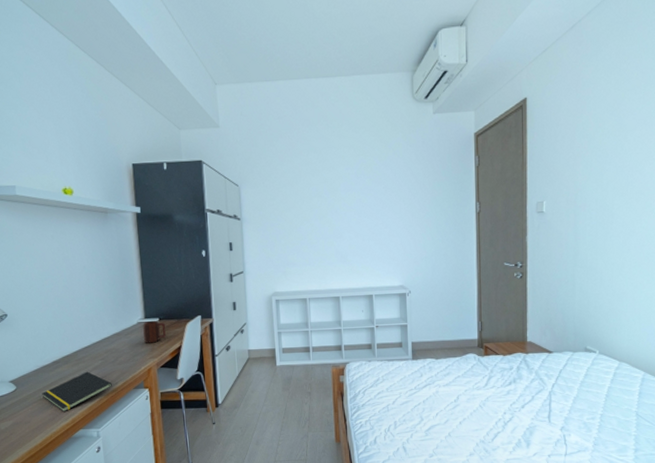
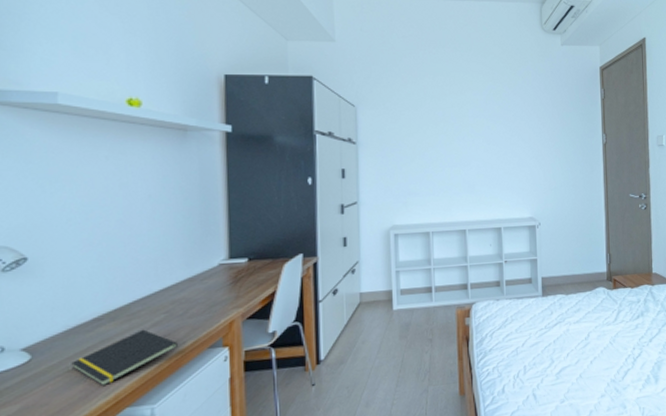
mug: present [143,320,166,343] -> none [226,261,256,290]

